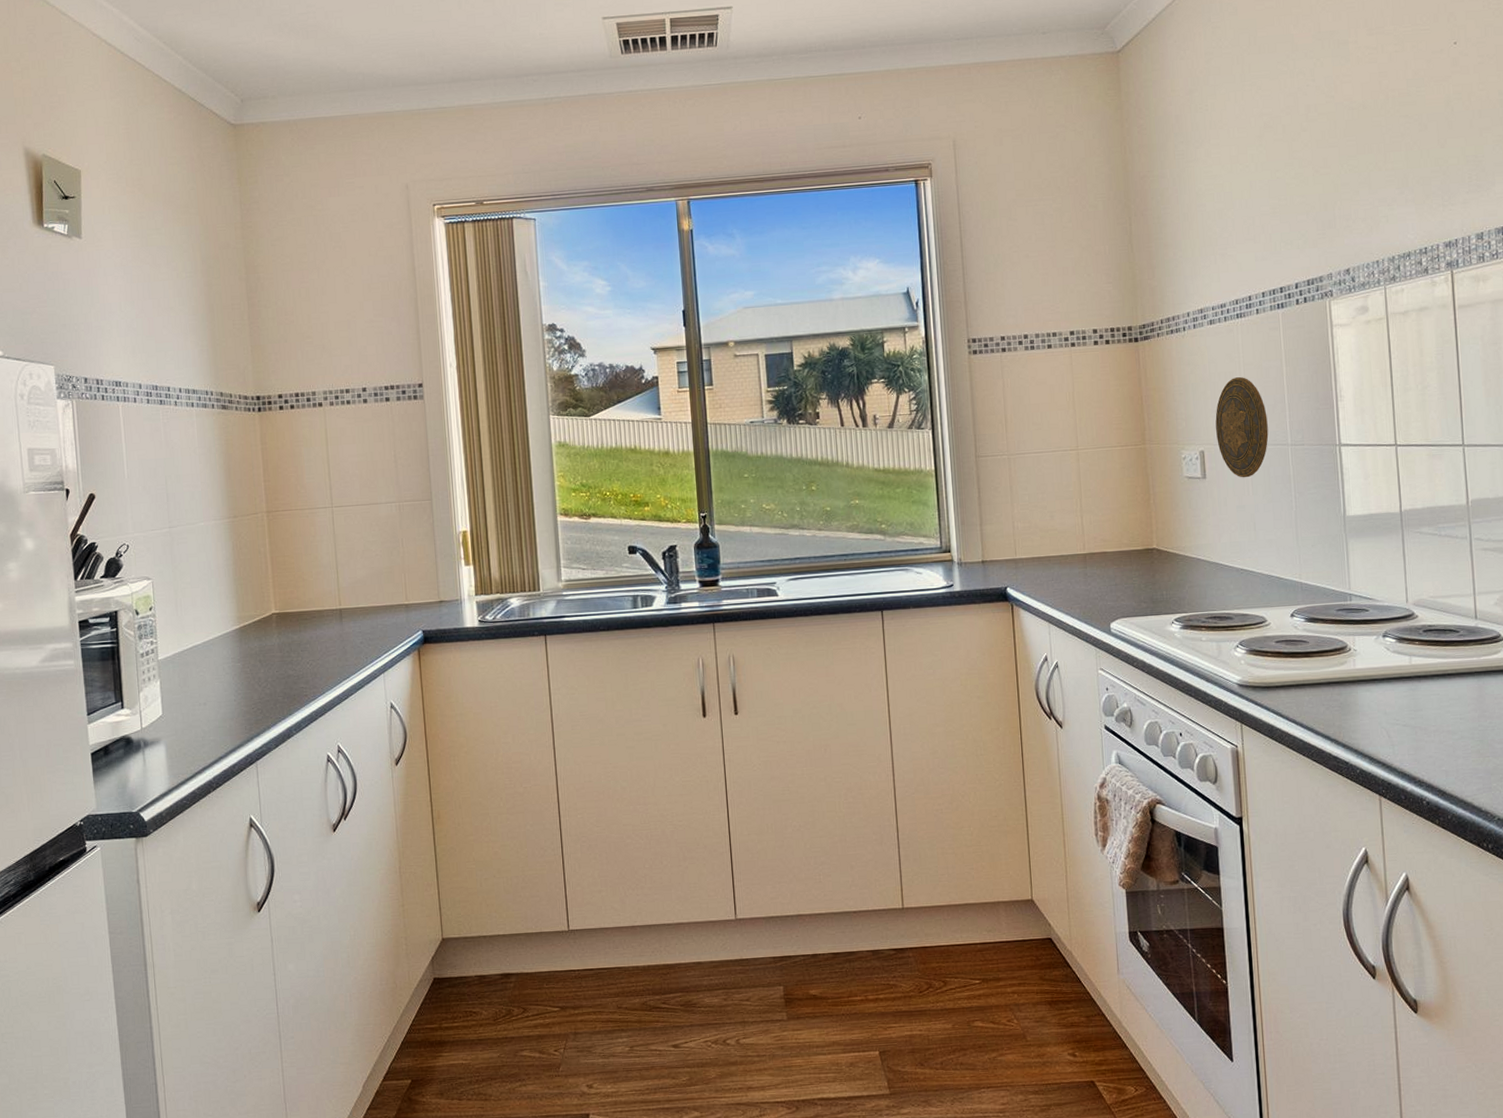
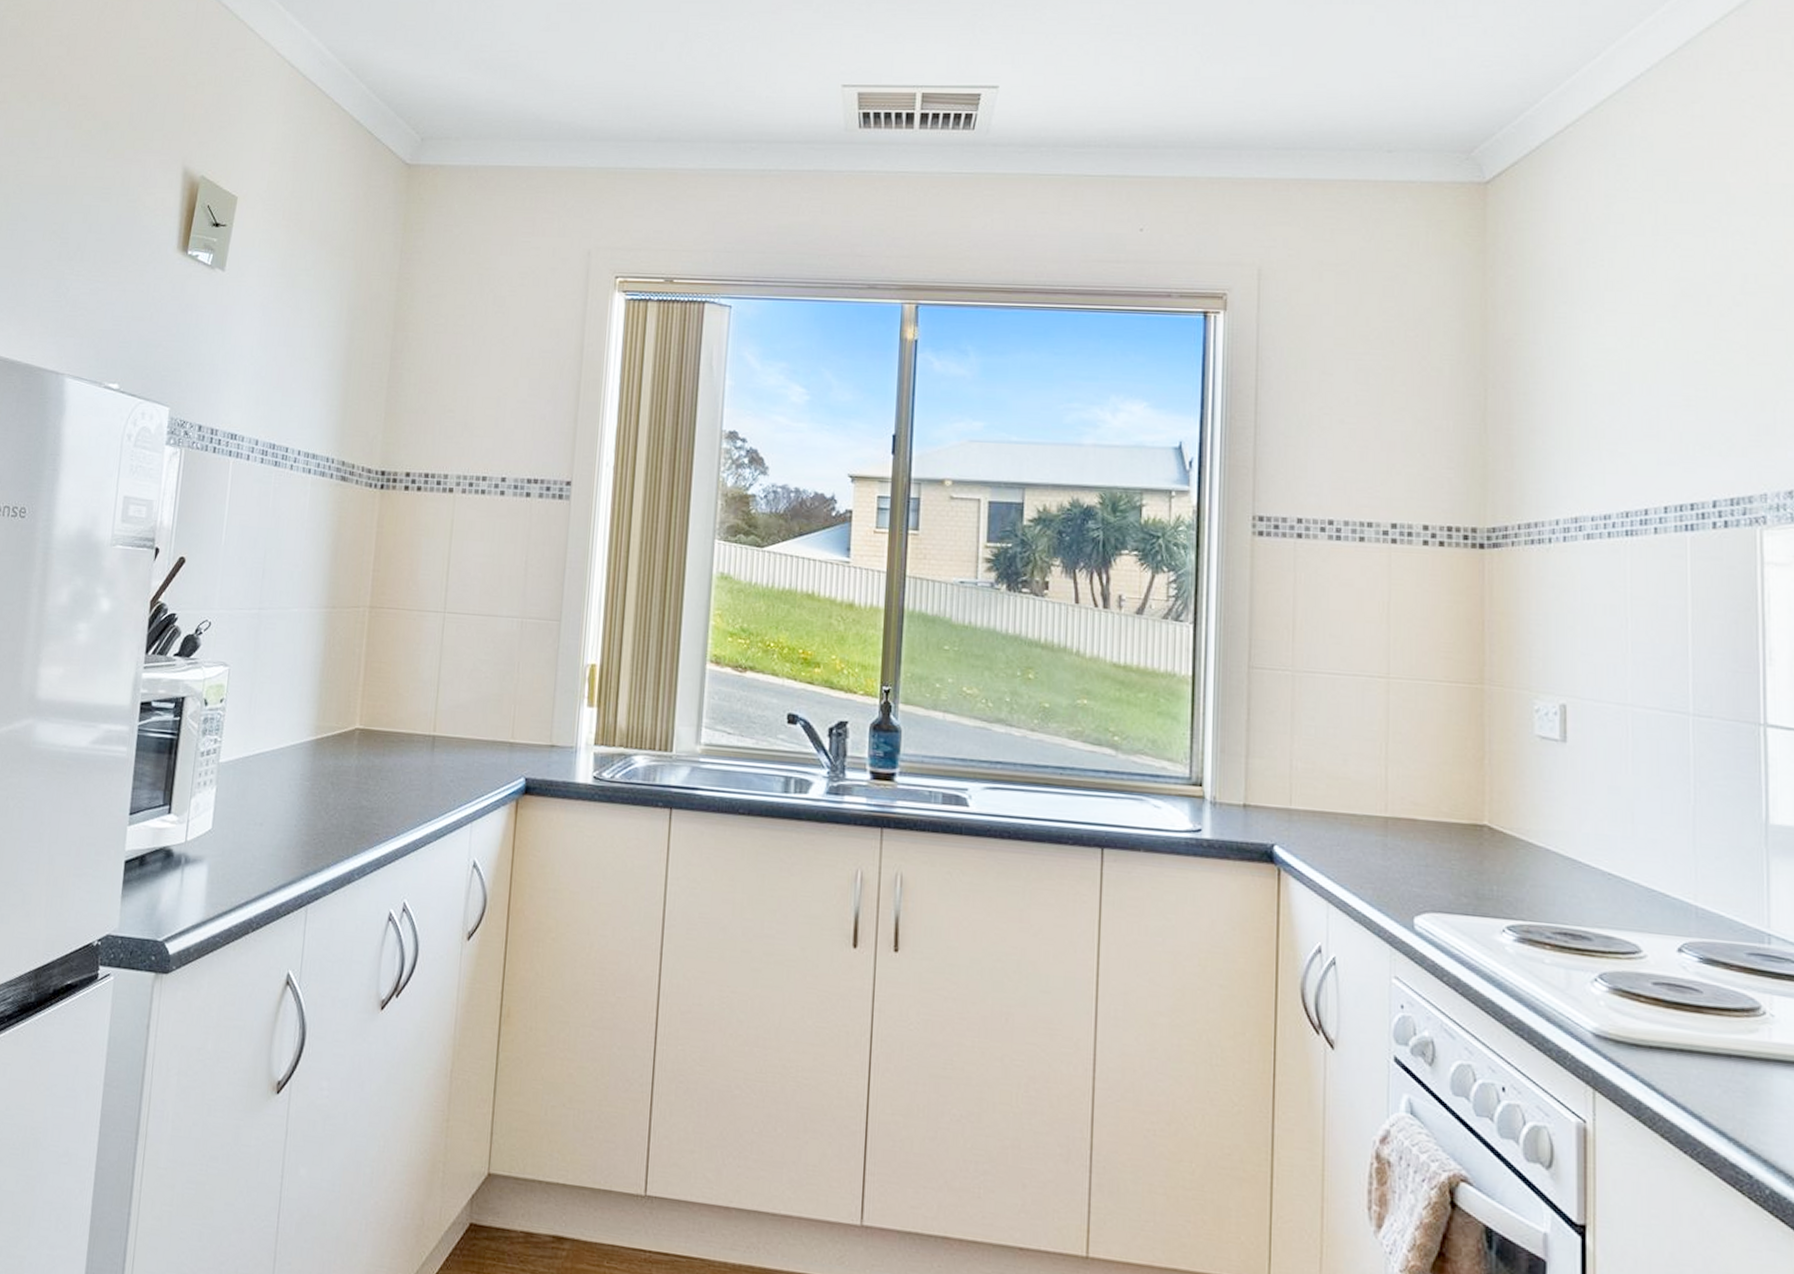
decorative plate: present [1215,377,1269,478] -> none [1586,613,1661,750]

